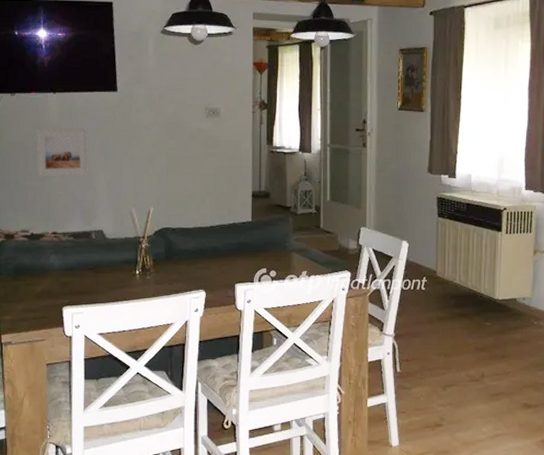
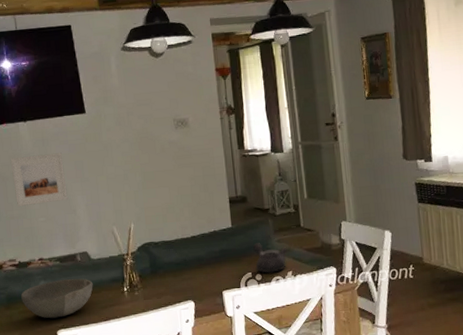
bowl: none [30,255,105,294] -> present [21,278,93,319]
teapot: none [270,240,304,271] -> present [252,243,287,273]

